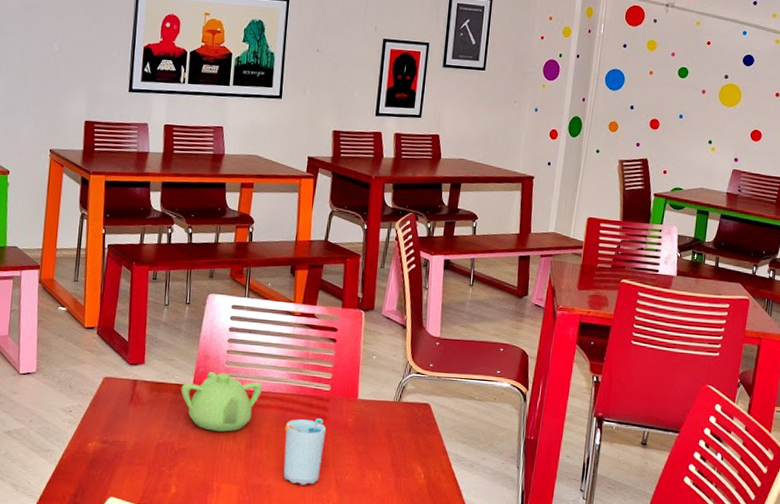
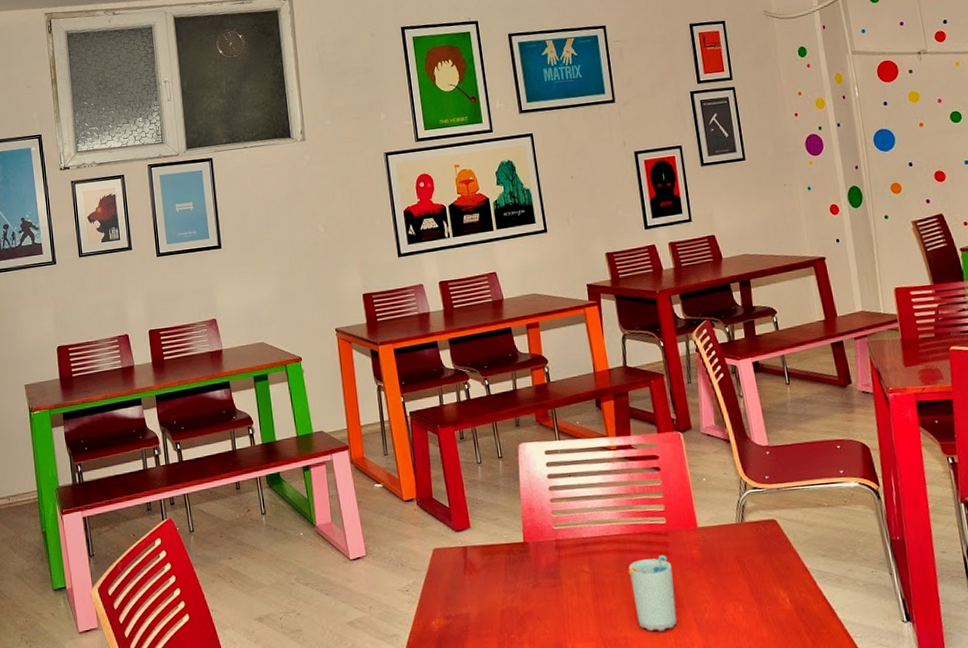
teapot: present [181,371,263,432] -> none [512,523,596,588]

